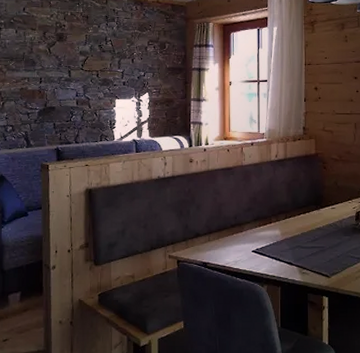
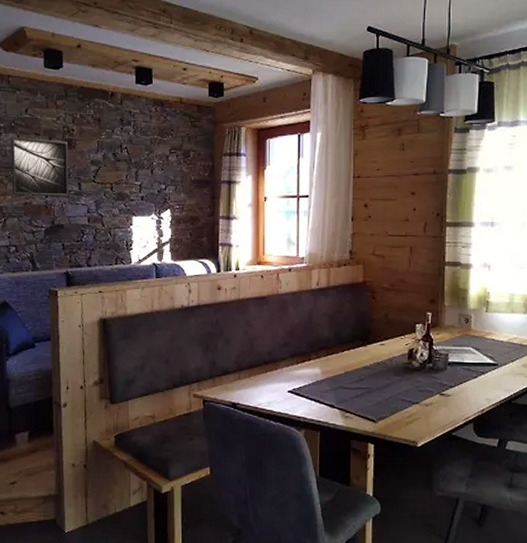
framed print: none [9,31,60,83] -> present [11,136,69,197]

